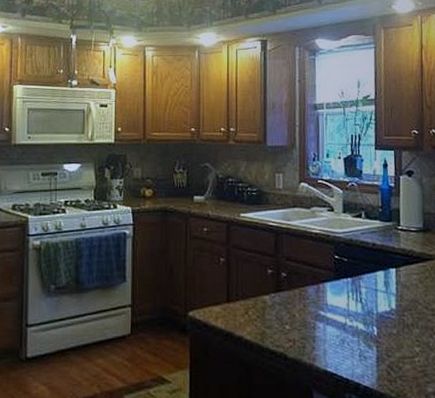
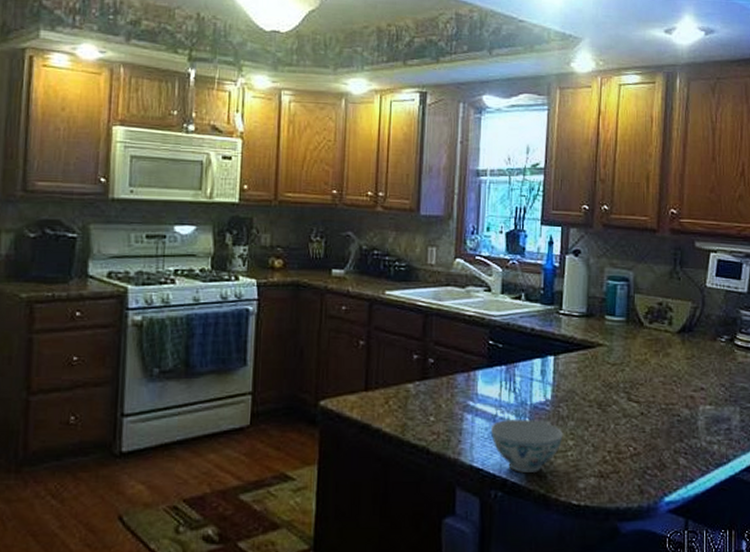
bowl: none [342,327,410,377] -> present [491,419,563,472]

